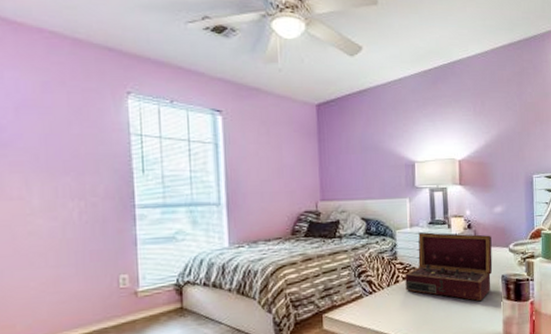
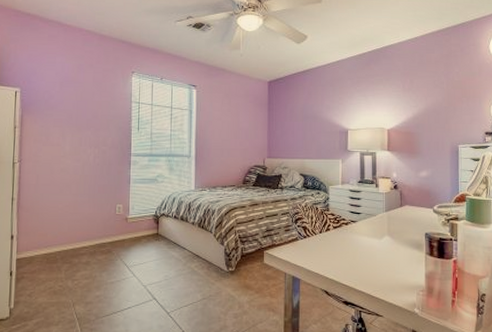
wooden box: present [405,232,493,301] -> none [335,190,417,254]

